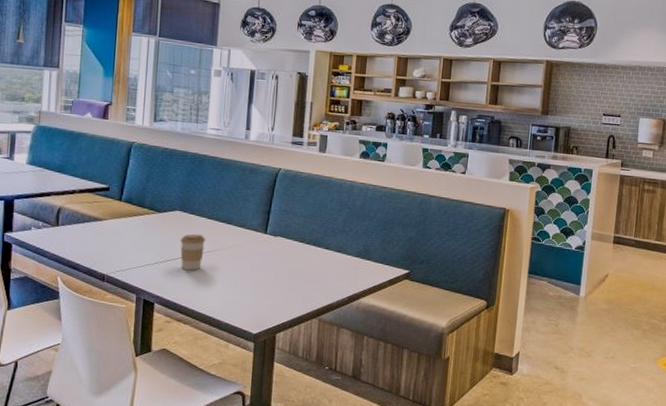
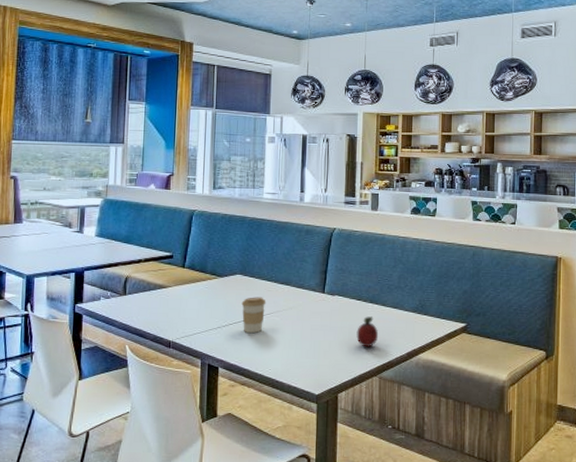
fruit: none [297,259,321,290] -> present [356,316,379,348]

